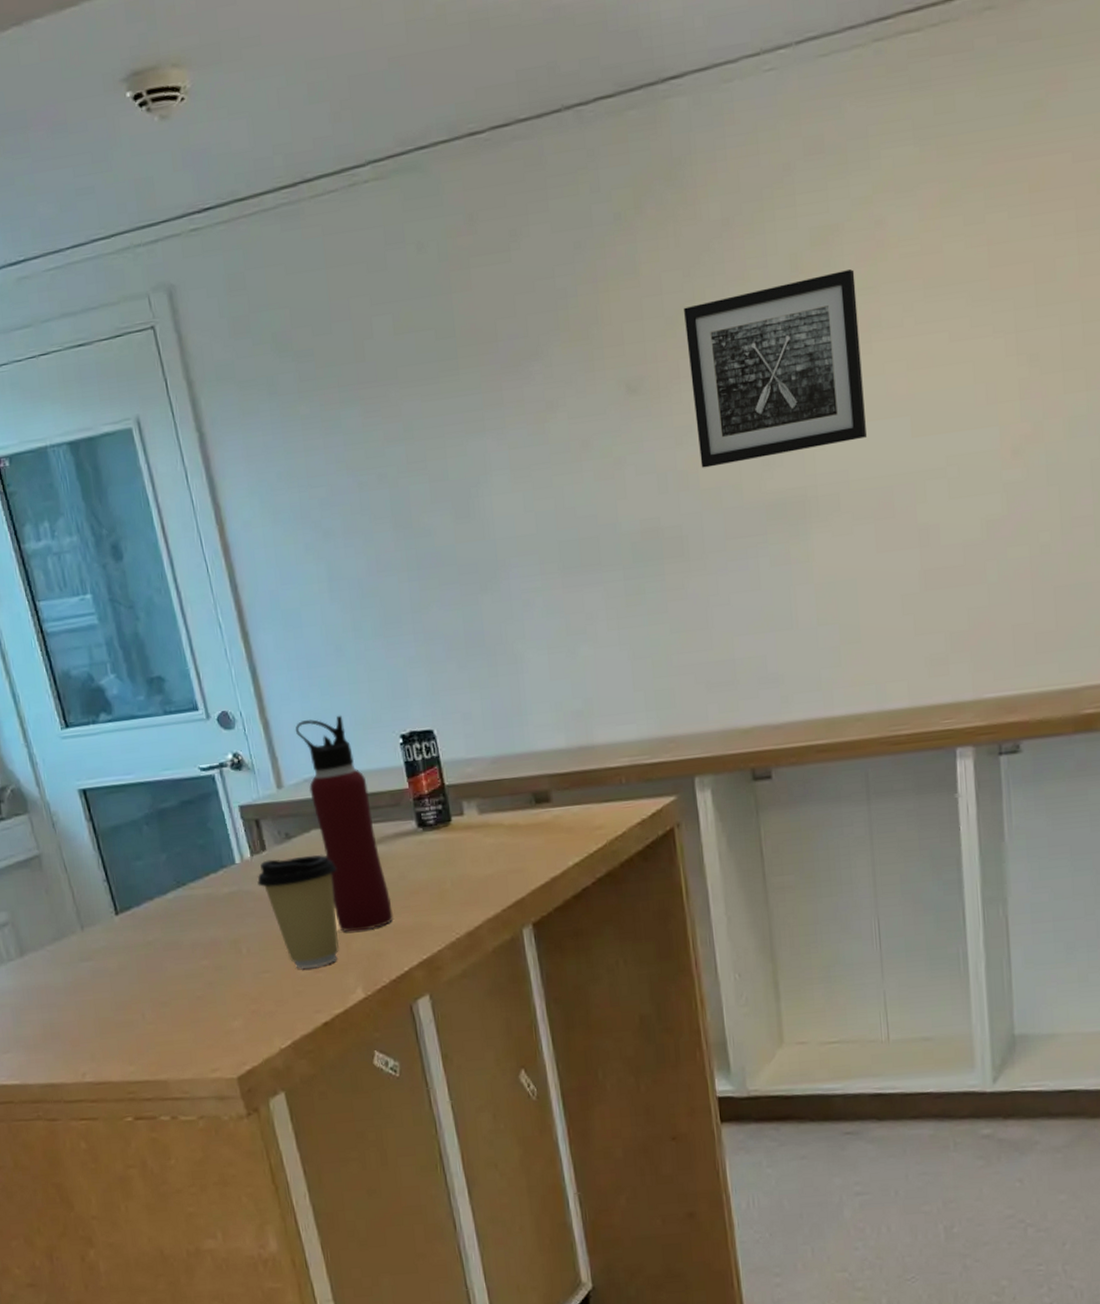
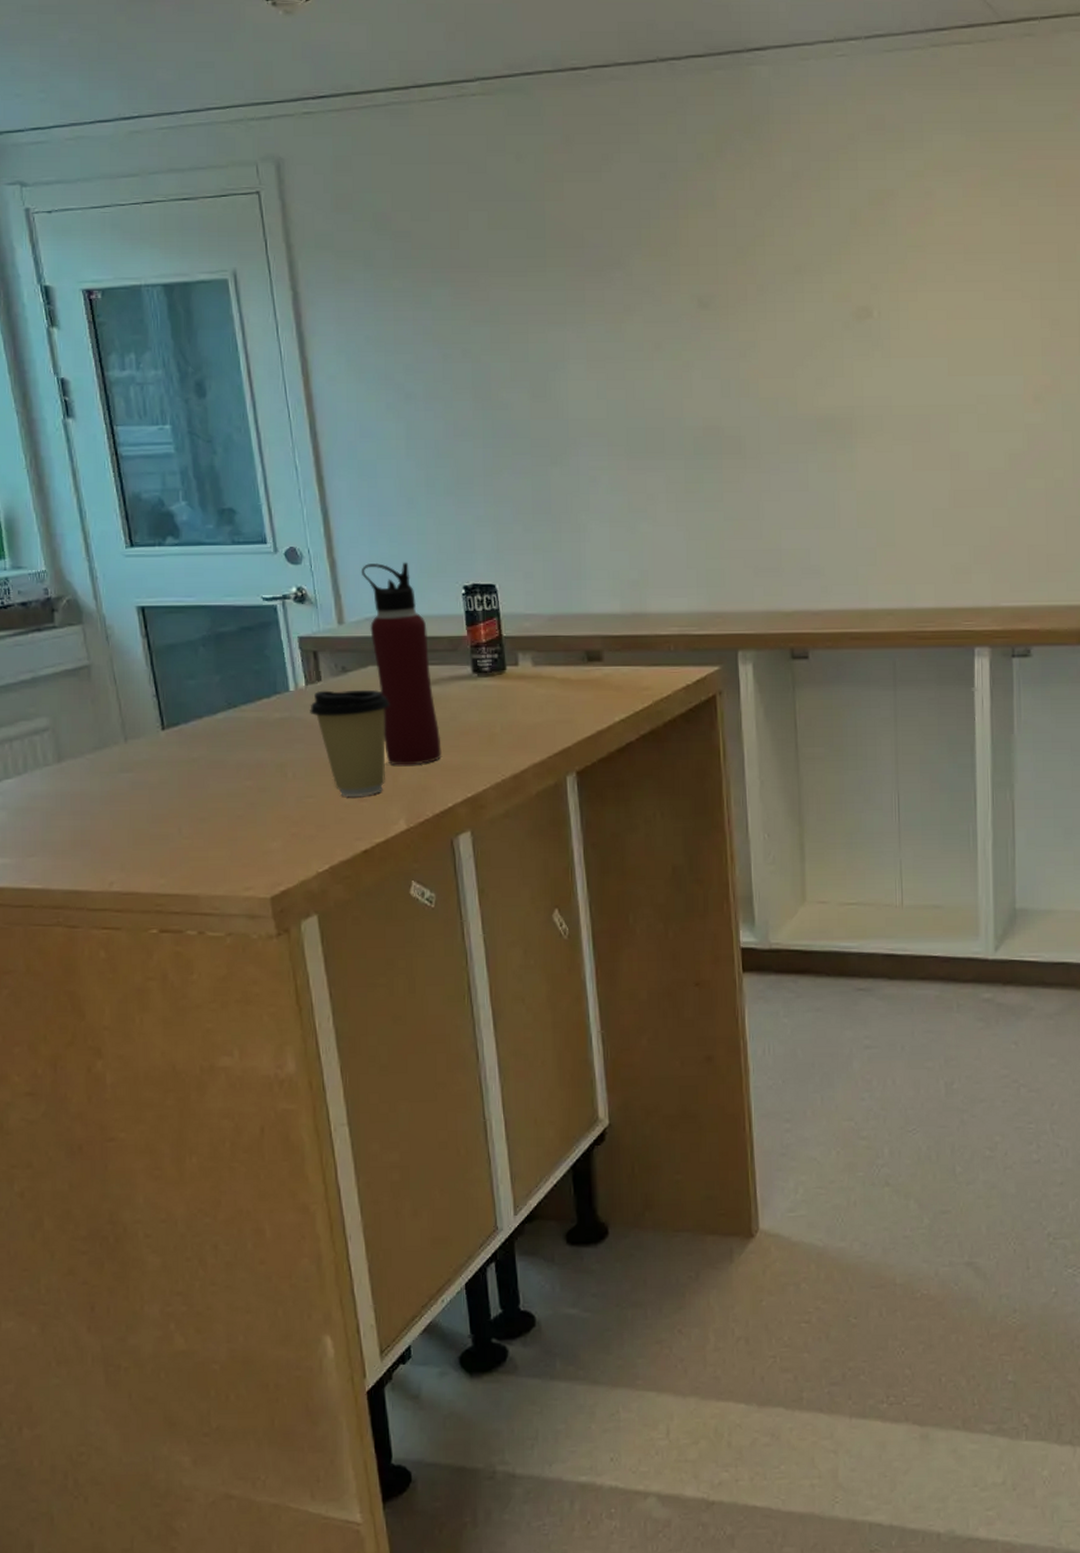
wall art: present [684,269,867,468] -> none [754,229,909,380]

